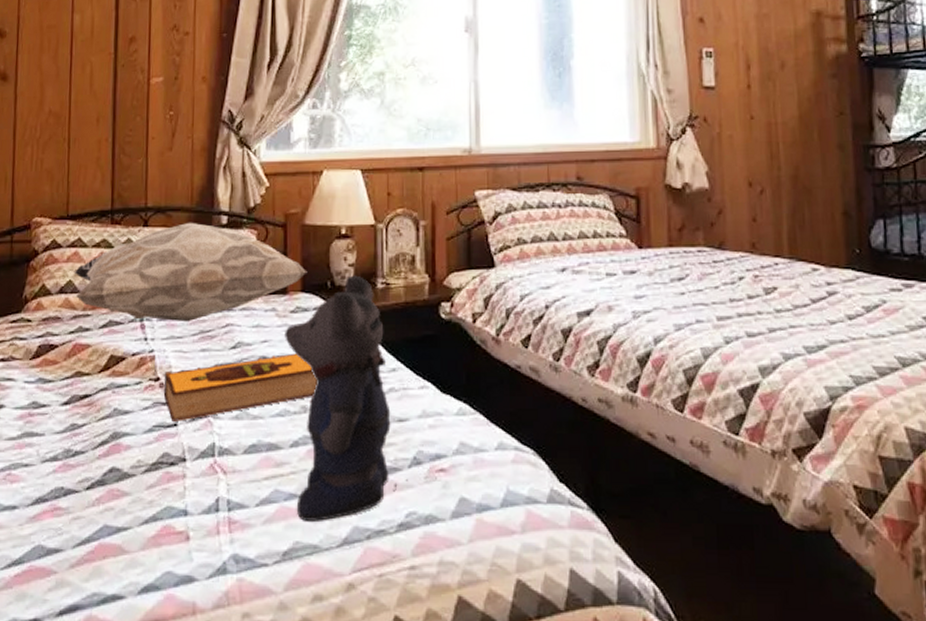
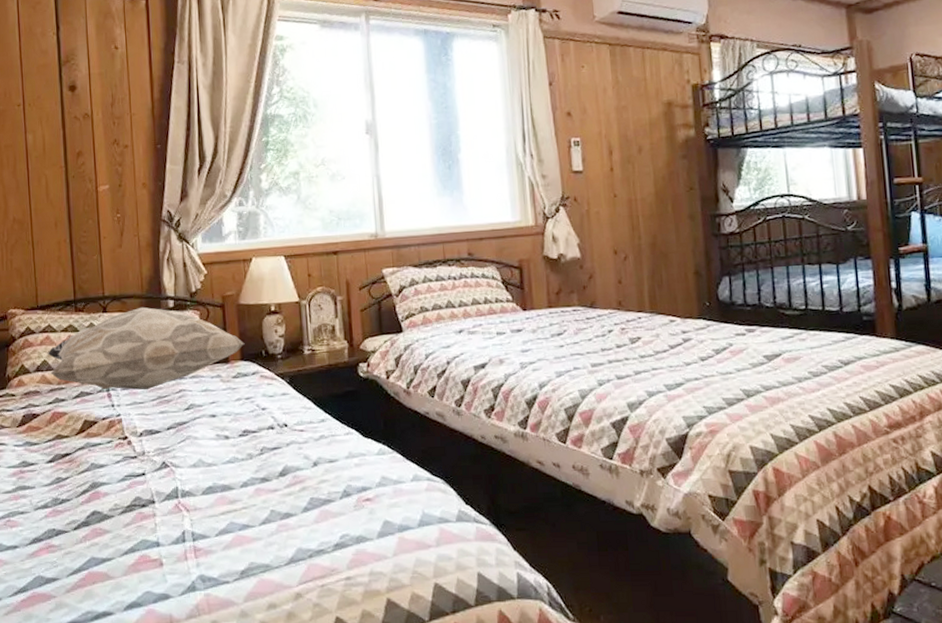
hardback book: present [163,353,317,421] -> none [130,411,259,472]
bear: present [285,275,408,521] -> none [229,344,340,546]

